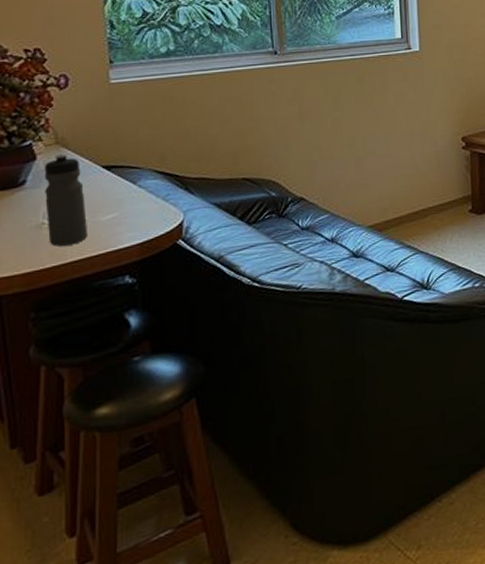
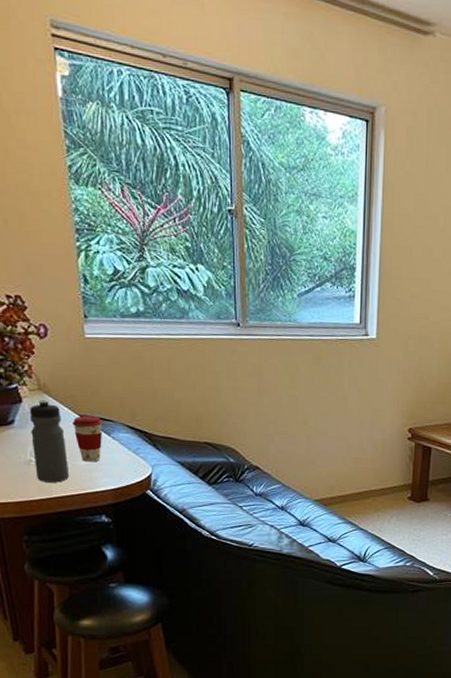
coffee cup: none [93,164,128,217] -> present [72,415,103,462]

